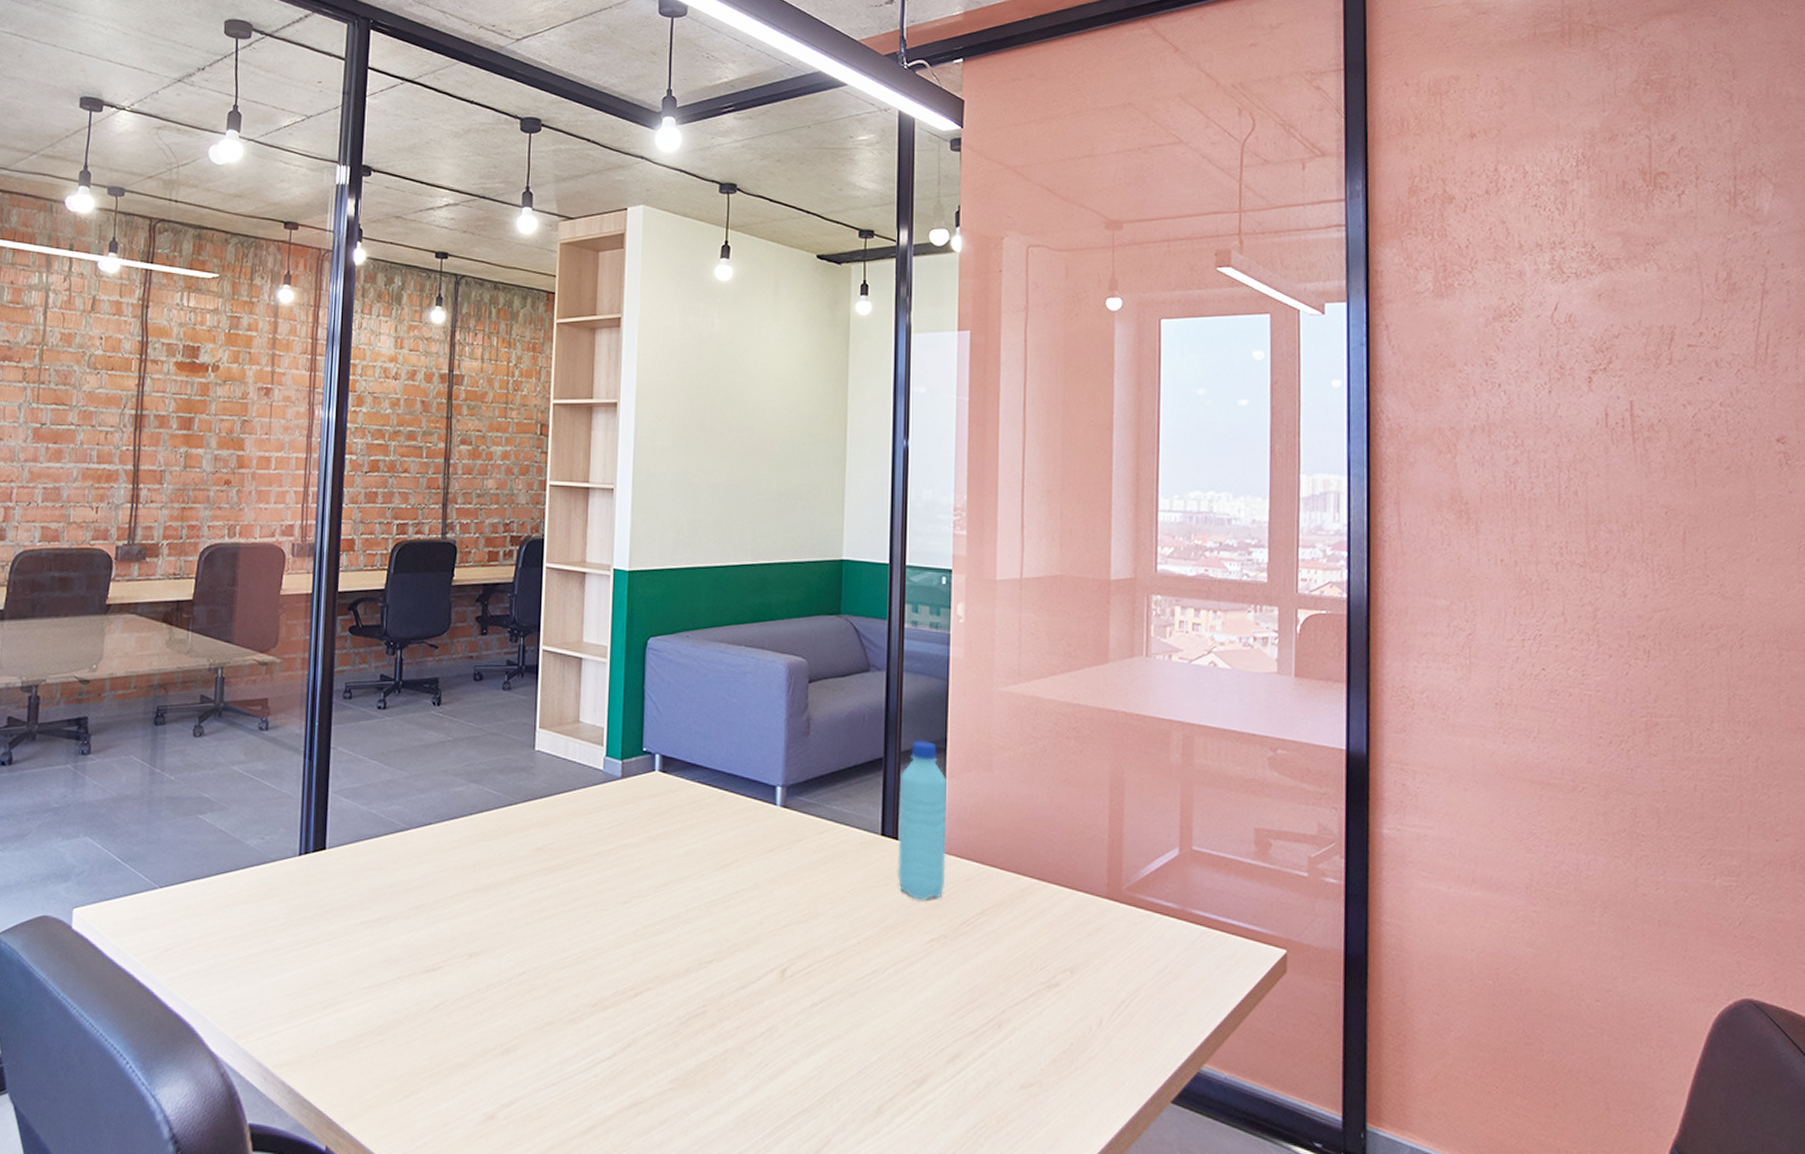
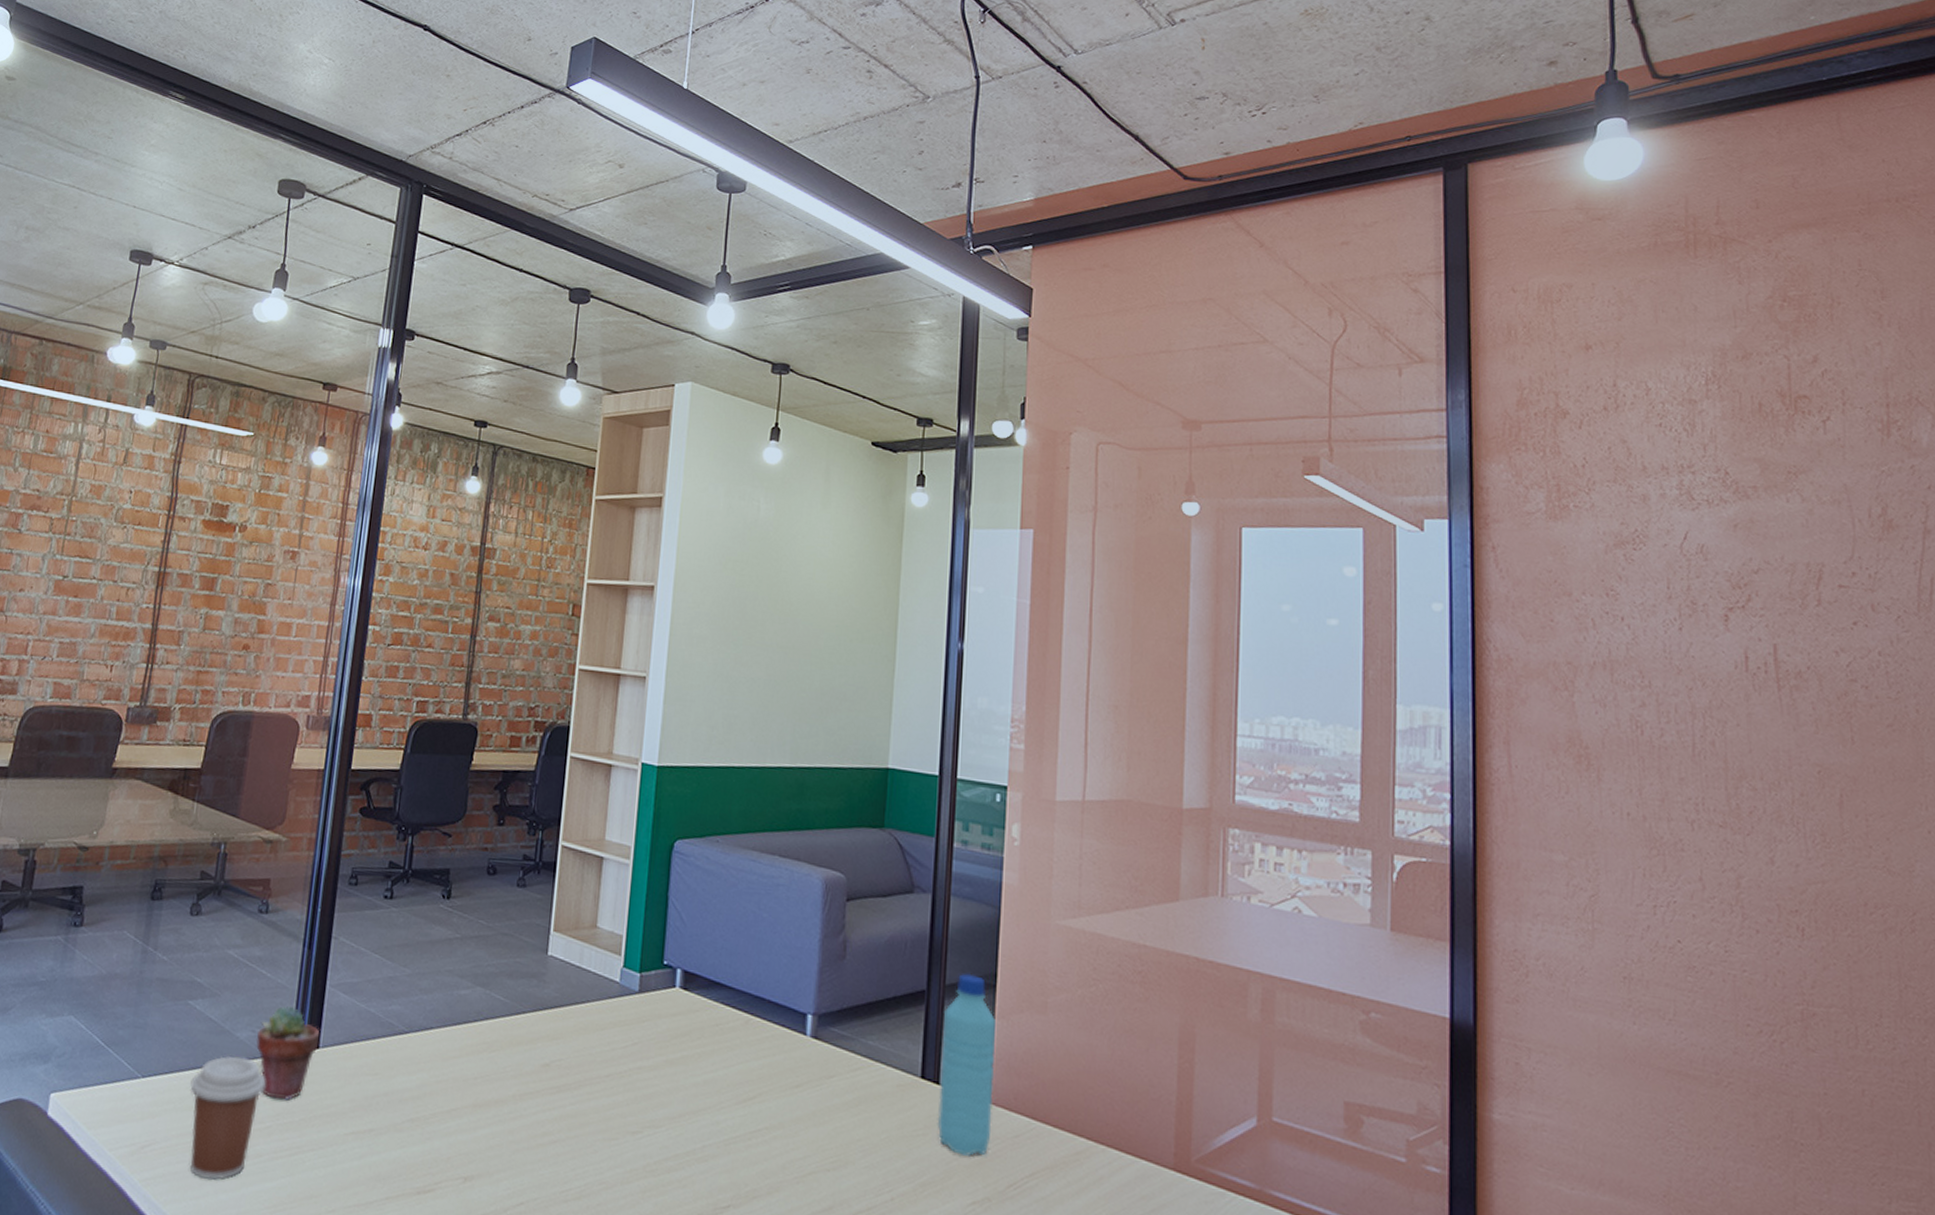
coffee cup: none [206,862,278,976] -> present [190,1055,266,1181]
potted succulent: none [265,813,326,898] -> present [256,1006,320,1100]

